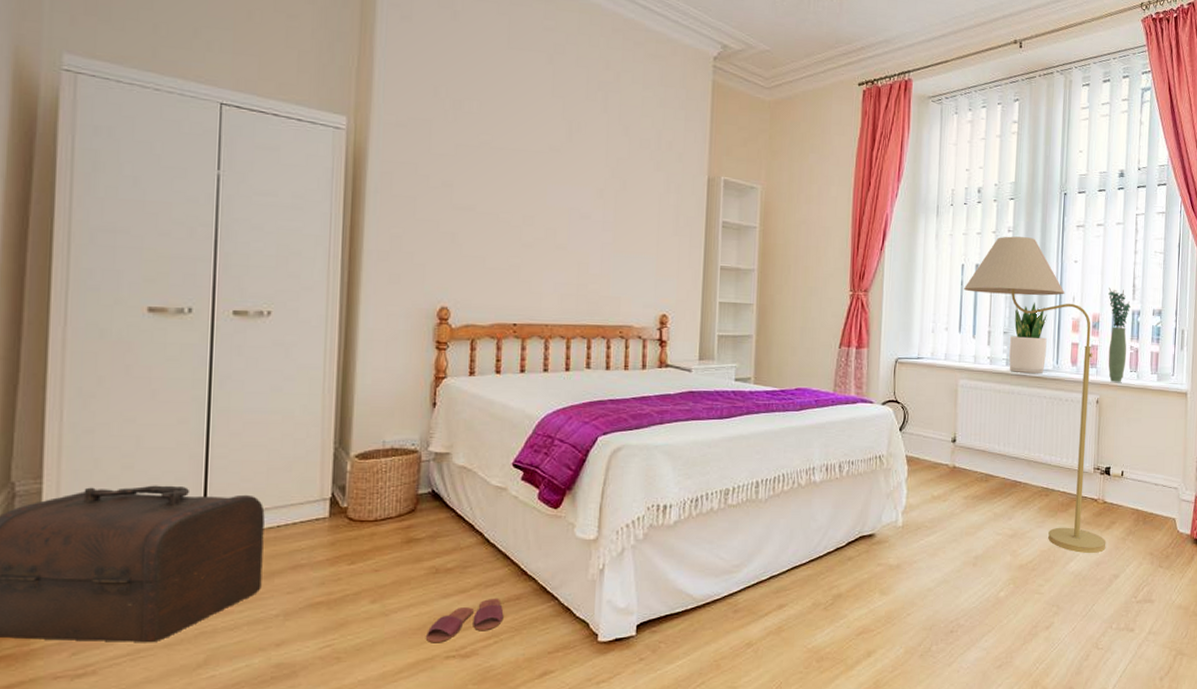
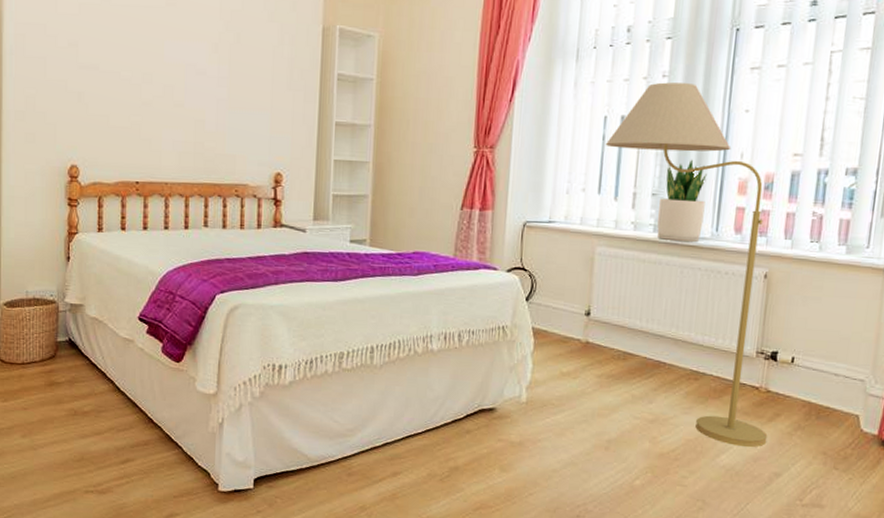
slippers: present [426,598,504,643] -> none [69,441,134,479]
vase: present [1108,287,1131,383] -> none [782,141,816,256]

